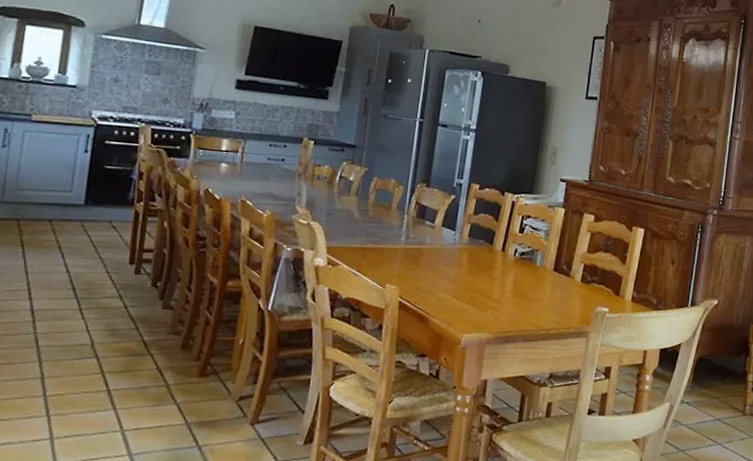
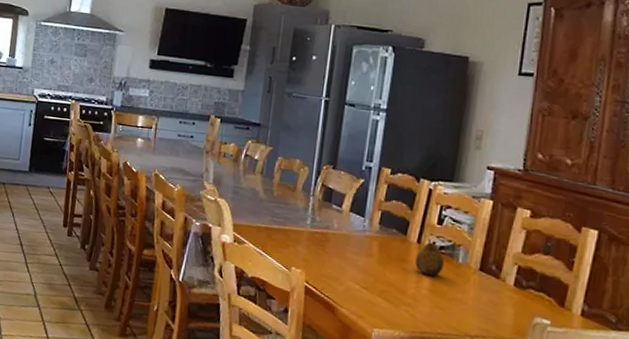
fruit: none [500,247,525,280] -> present [415,239,445,276]

